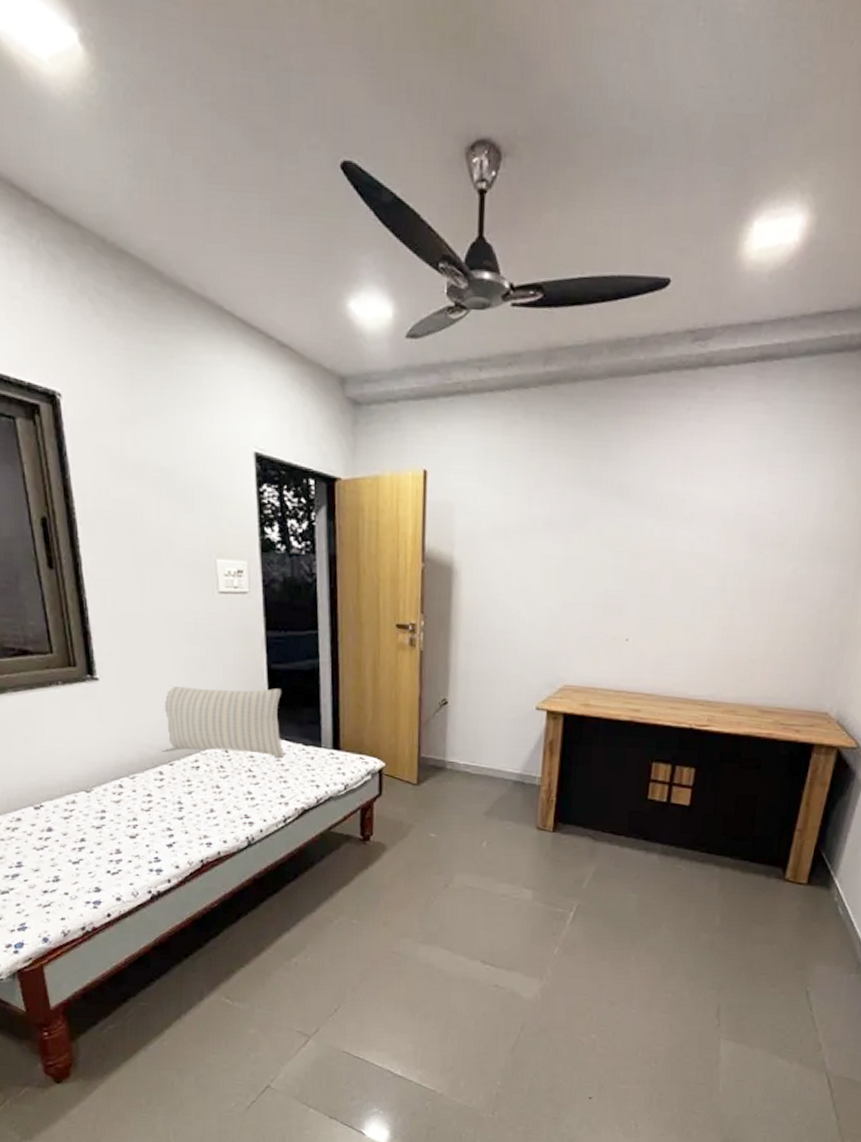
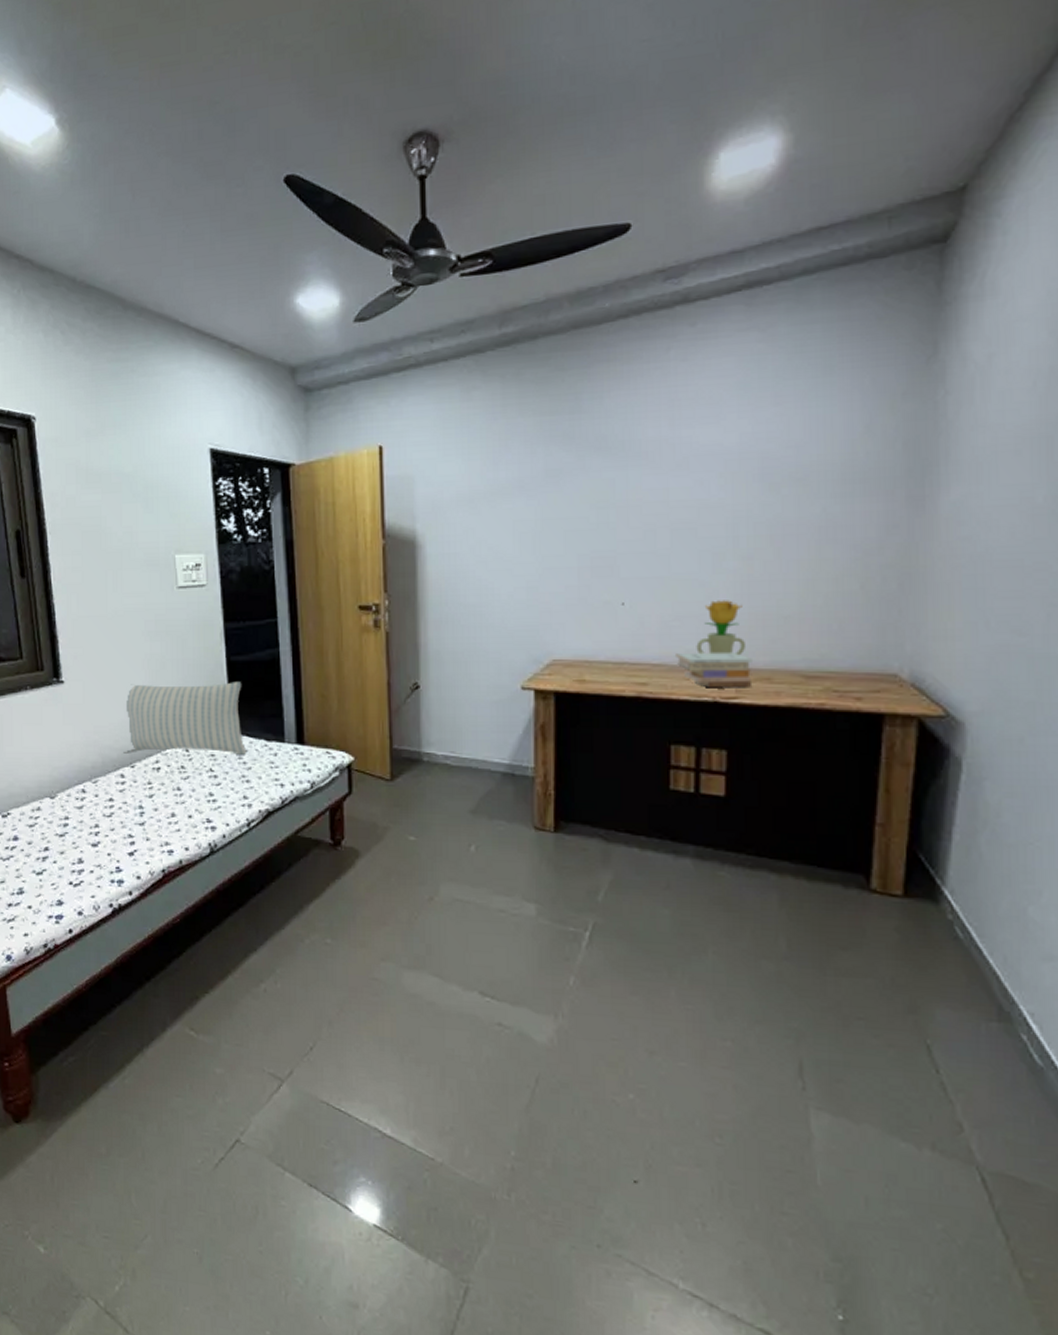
books: none [664,686,724,718] -> present [676,653,753,688]
potted flower: none [681,642,722,691] -> present [696,600,747,656]

